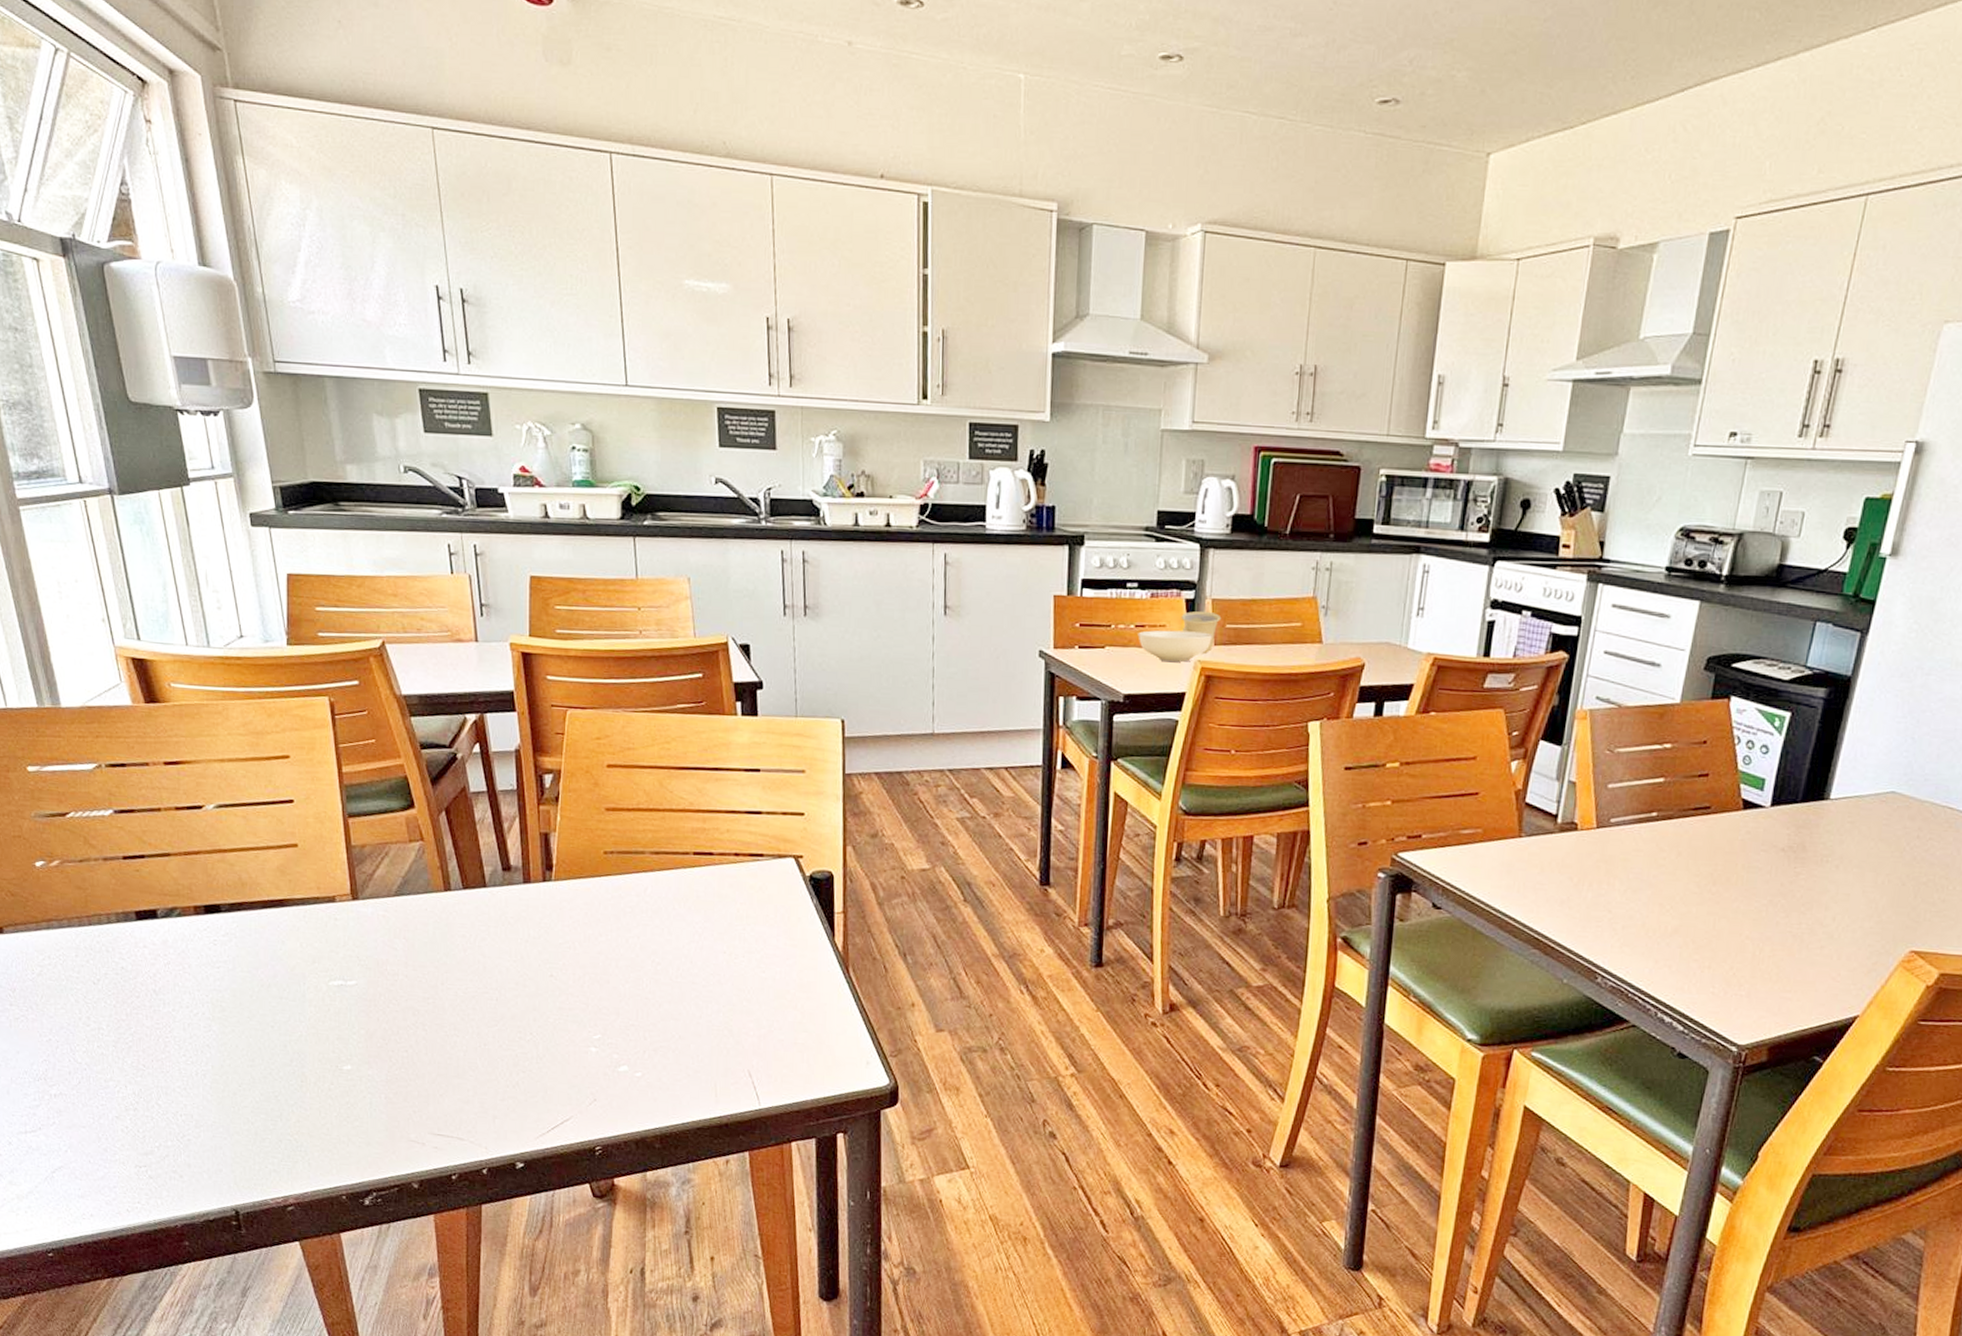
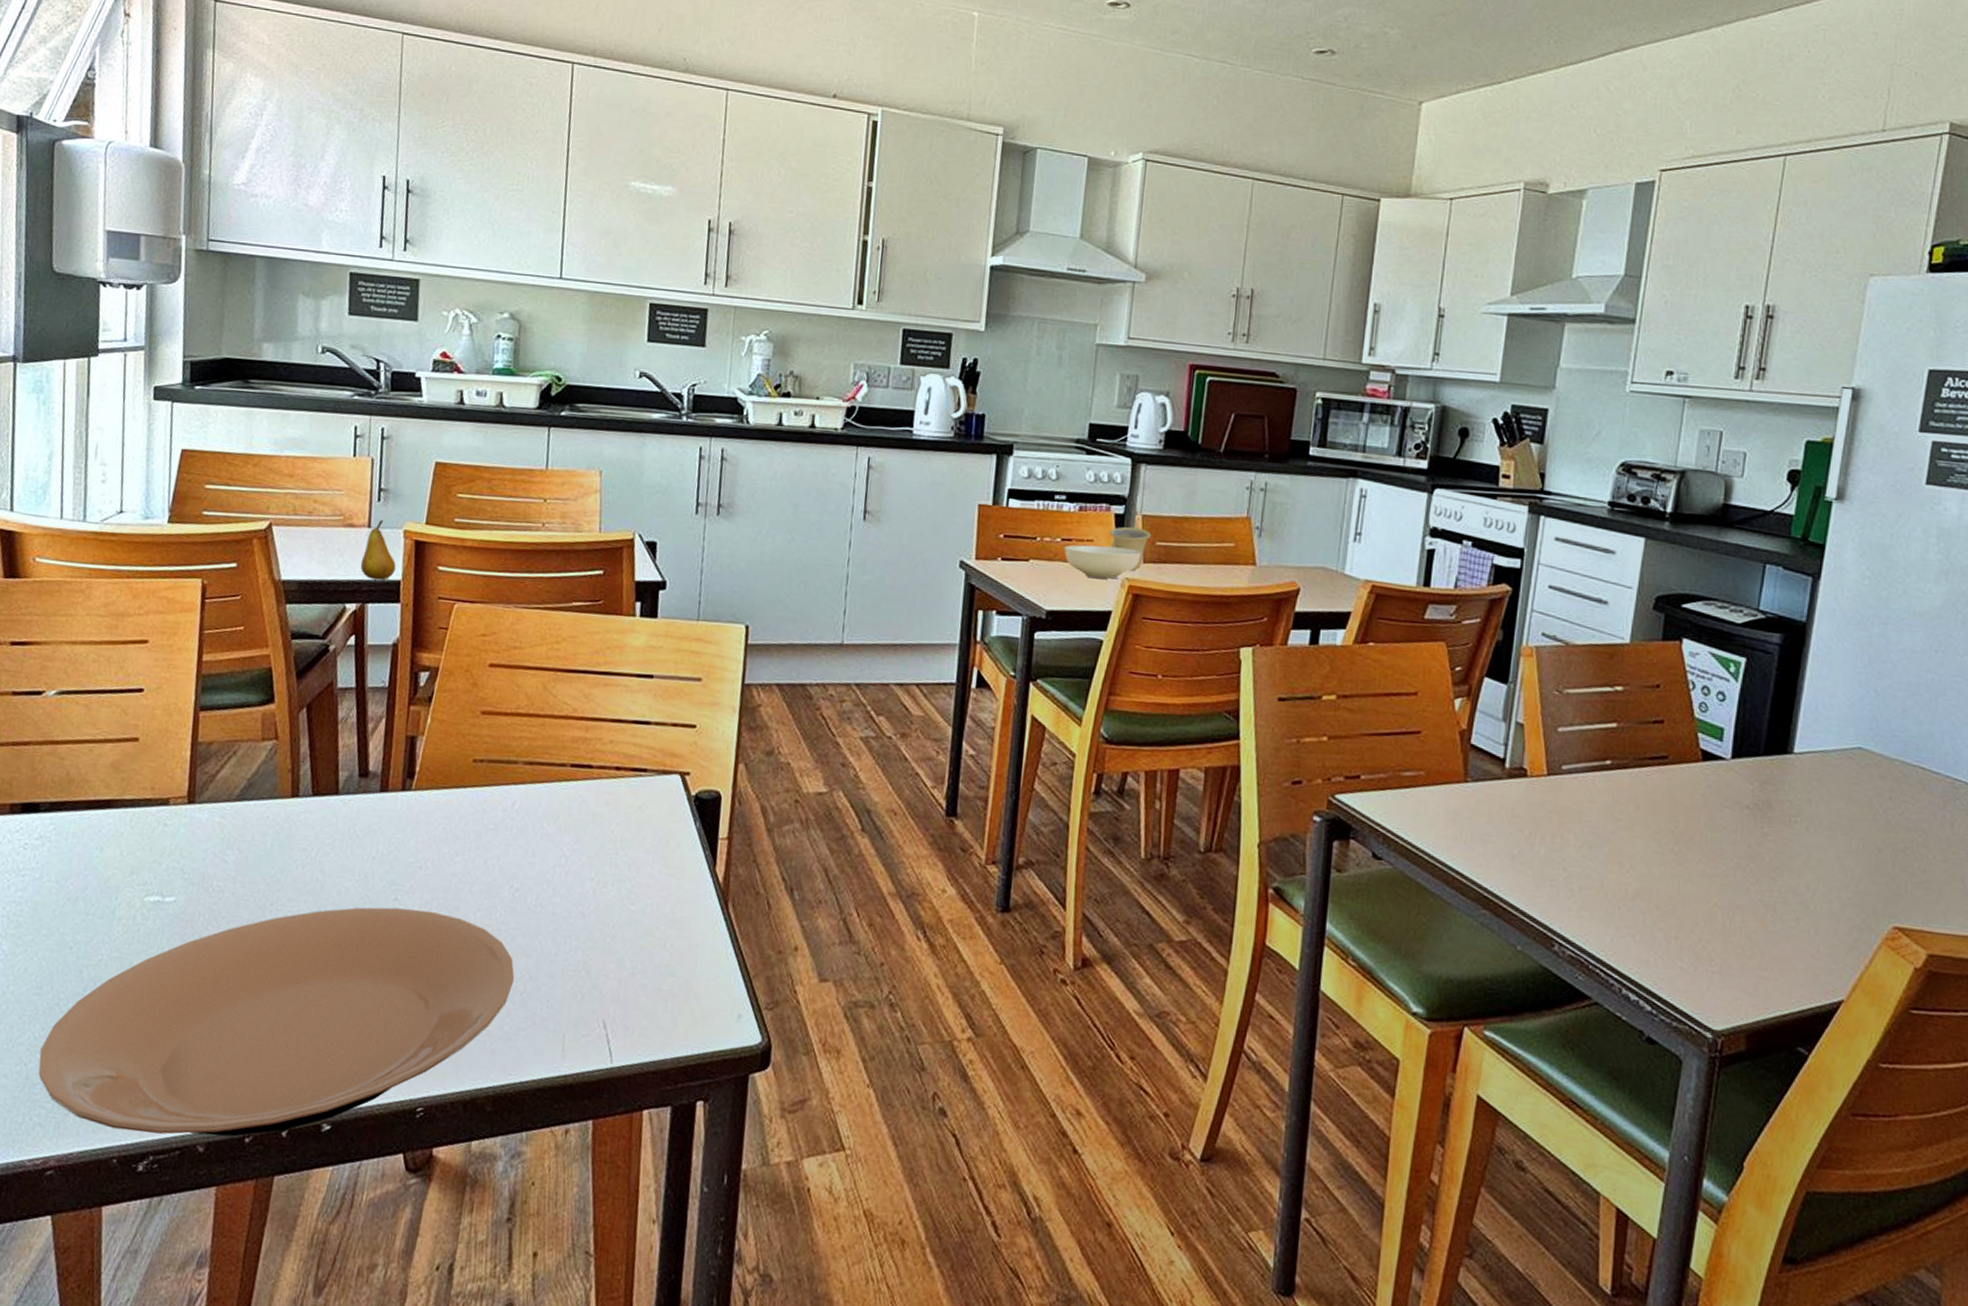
plate: none [263,982,666,1175] -> present [38,907,515,1137]
fruit: none [474,634,507,691] -> present [360,520,396,580]

